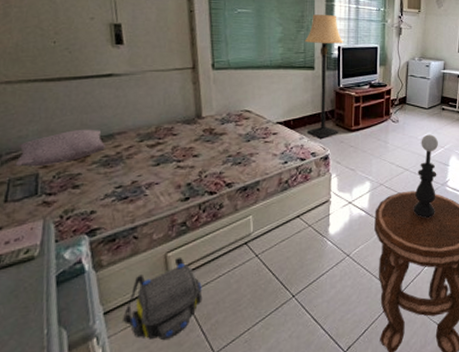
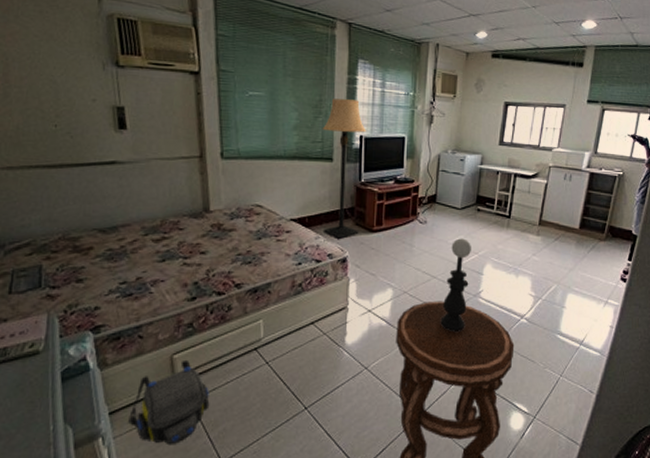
pillow: present [15,129,107,167] -> none [18,219,110,259]

